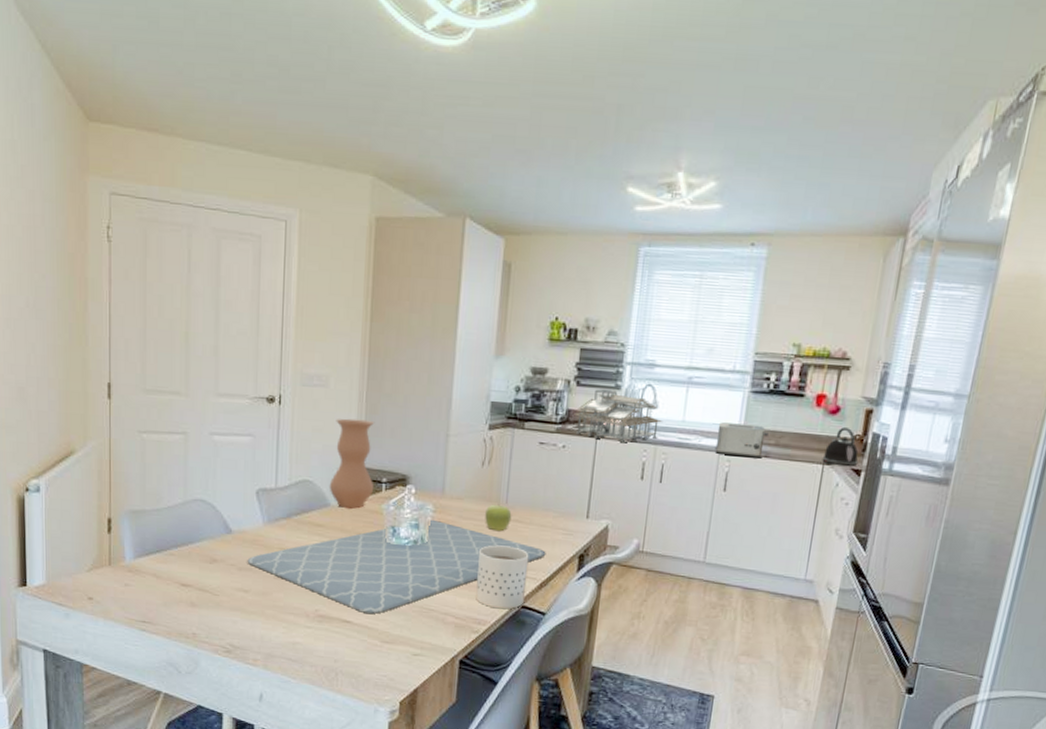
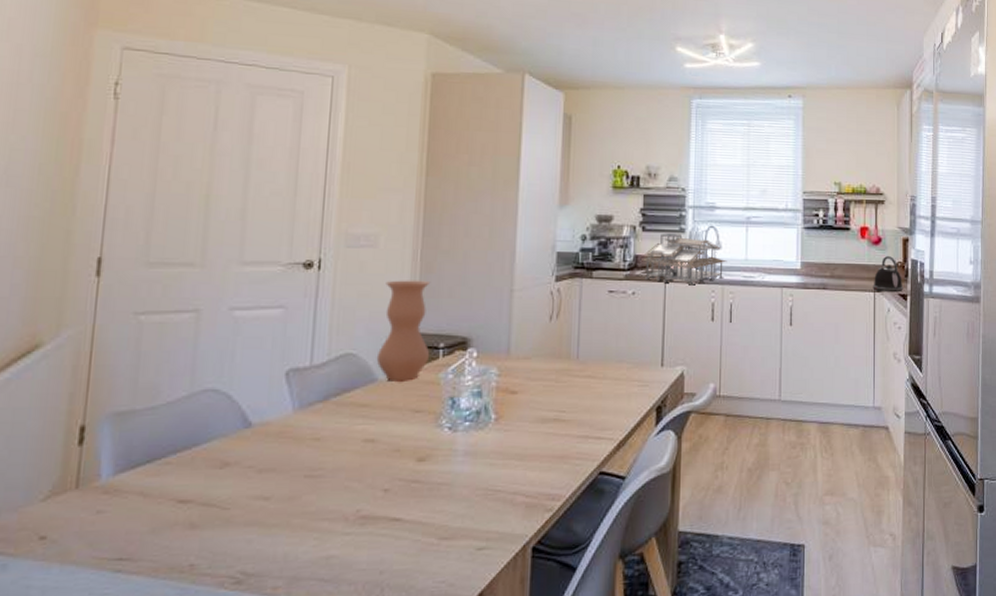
placemat: present [247,519,546,614] -> none [270,384,622,506]
mug: present [476,544,529,609] -> none [548,405,604,479]
fruit: present [485,504,512,532] -> none [555,360,584,391]
toaster: present [715,422,768,460] -> none [778,258,824,292]

